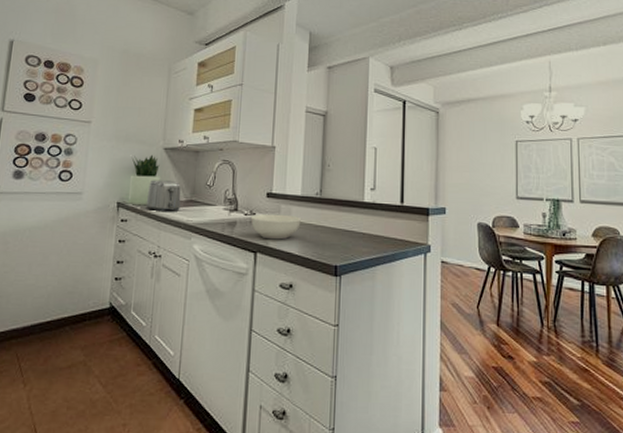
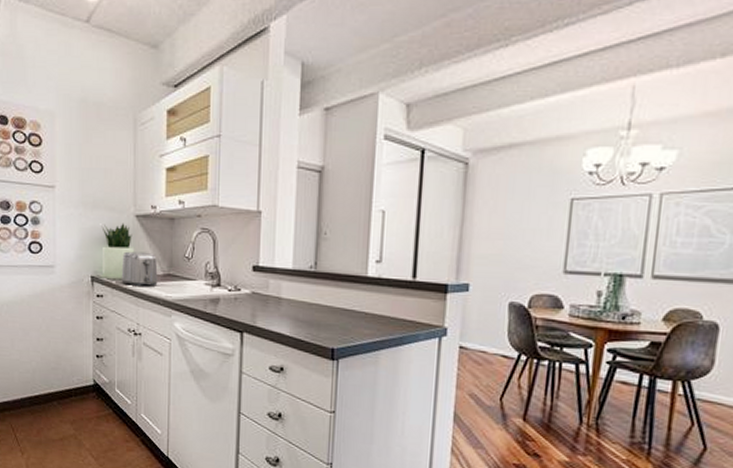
bowl: present [250,214,302,240] -> none [235,289,294,319]

